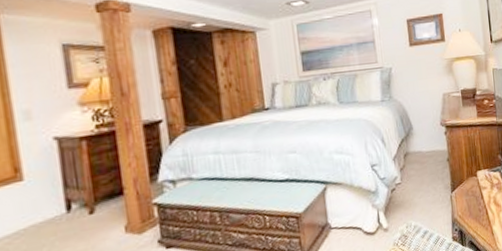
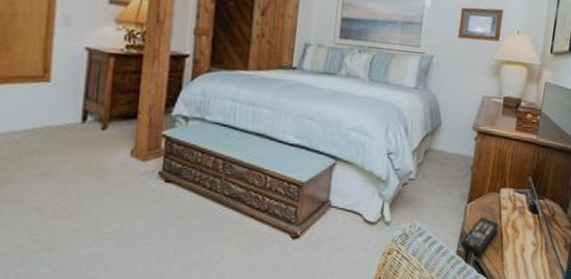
remote control: none [454,201,484,237] -> present [460,217,500,256]

